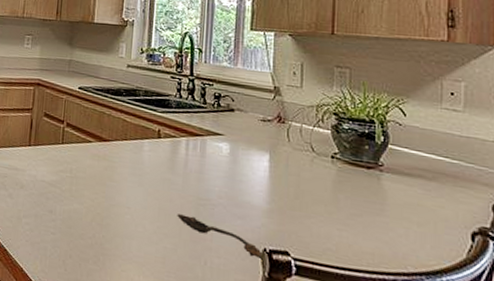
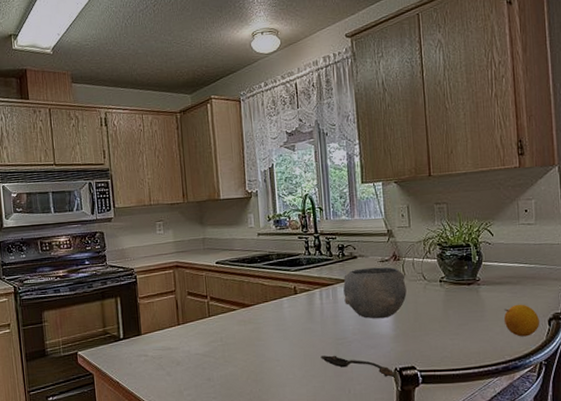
bowl: none [213,123,289,187] -> present [343,266,407,319]
fruit: none [410,205,459,249] -> present [503,304,539,337]

